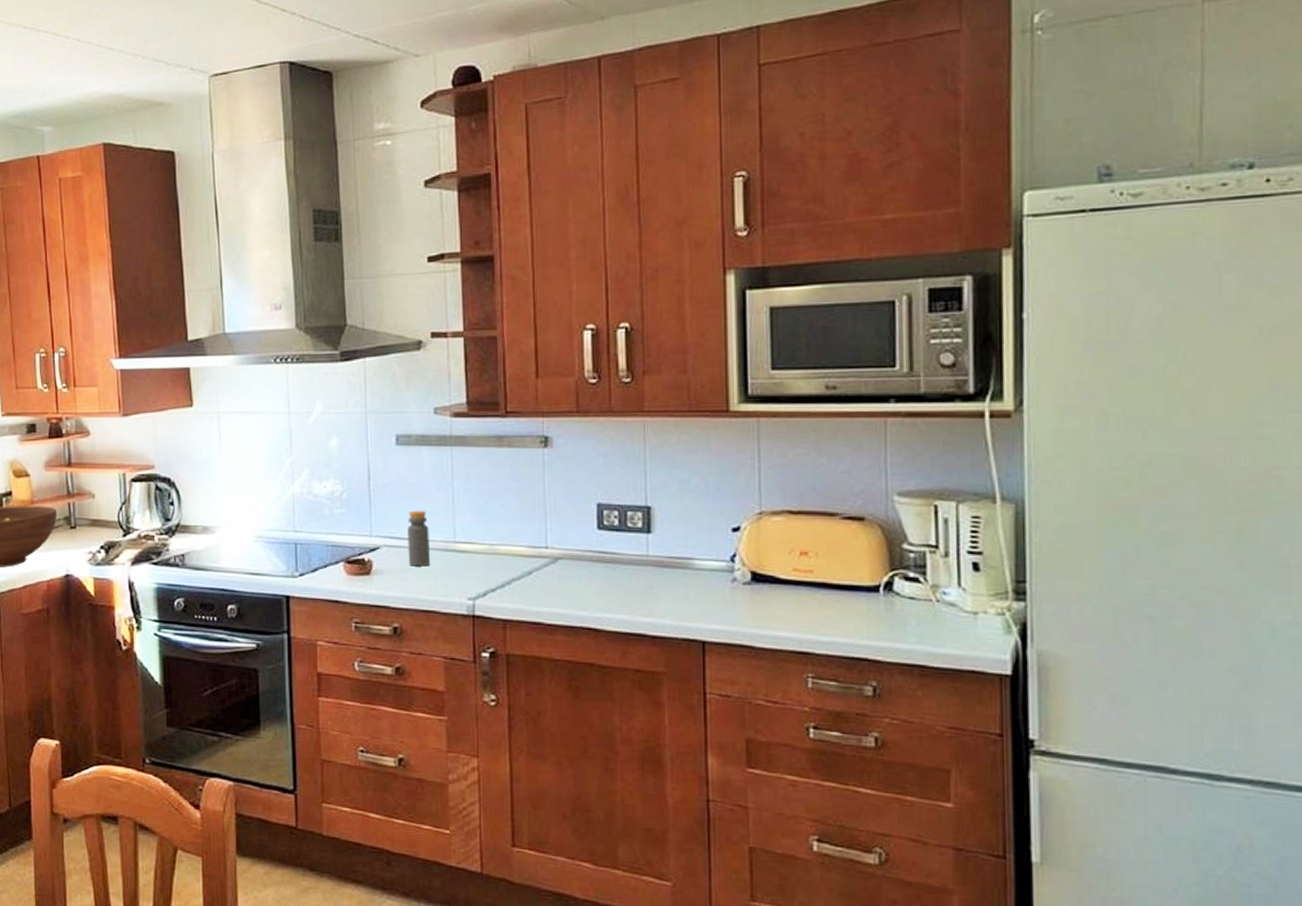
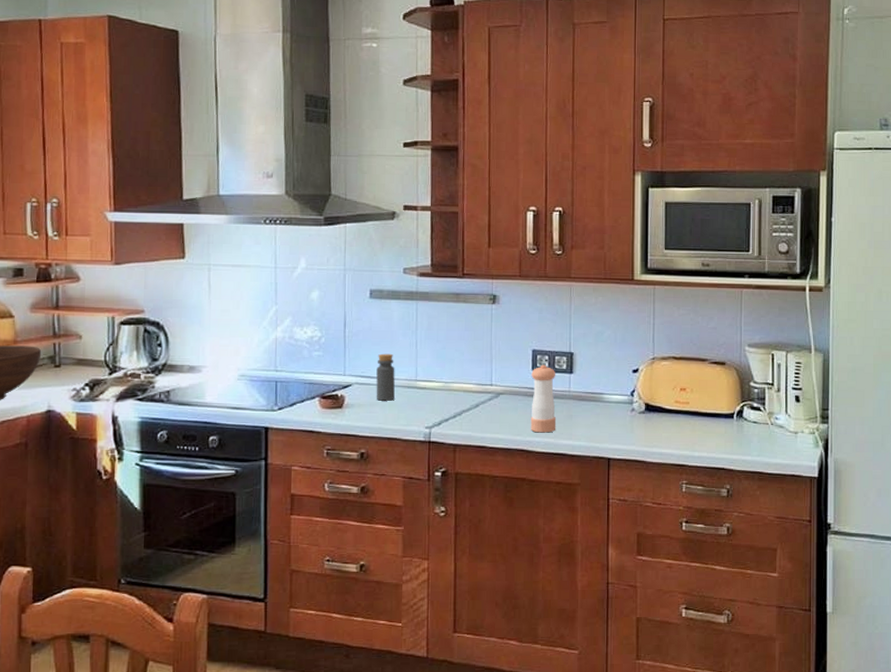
pepper shaker: none [597,522,632,608] -> present [530,364,557,433]

